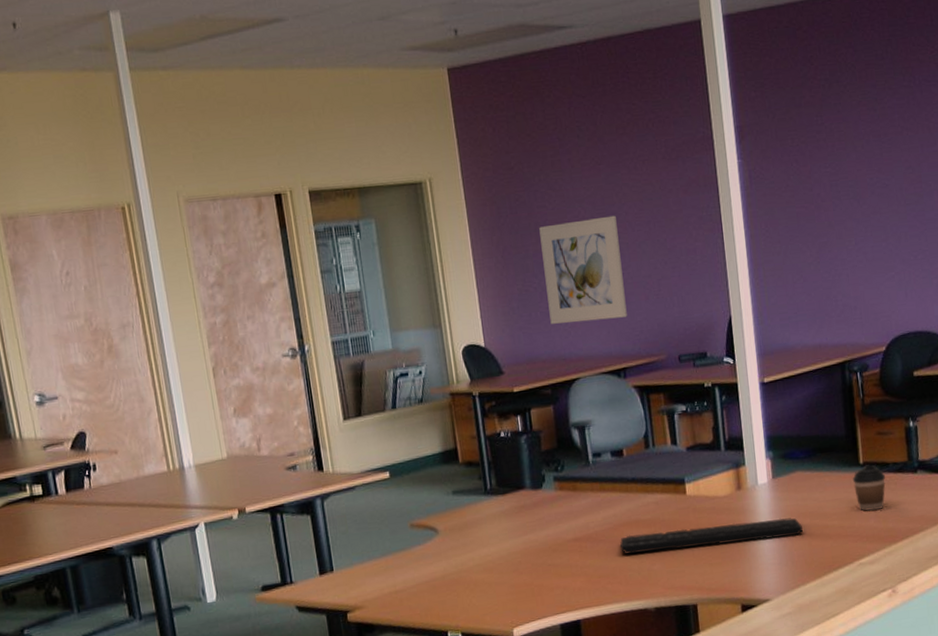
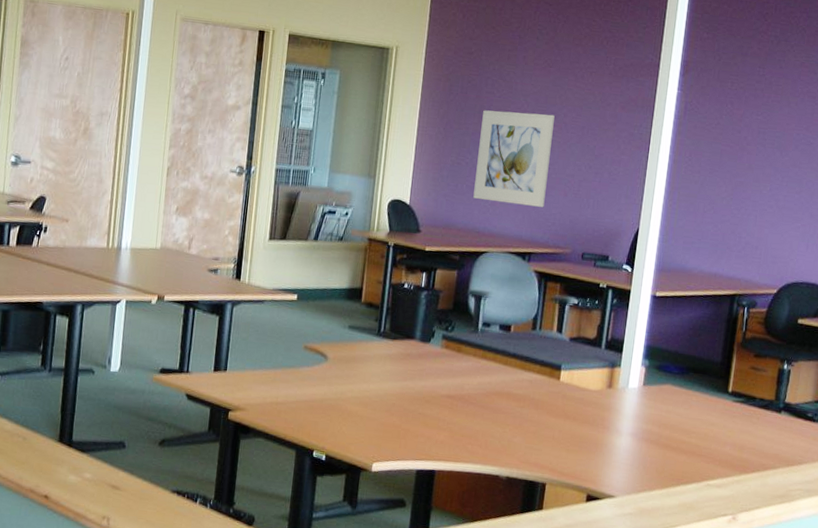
keyboard: present [620,518,803,555] -> none [487,404,661,444]
coffee cup: present [852,464,886,511] -> none [718,394,751,439]

